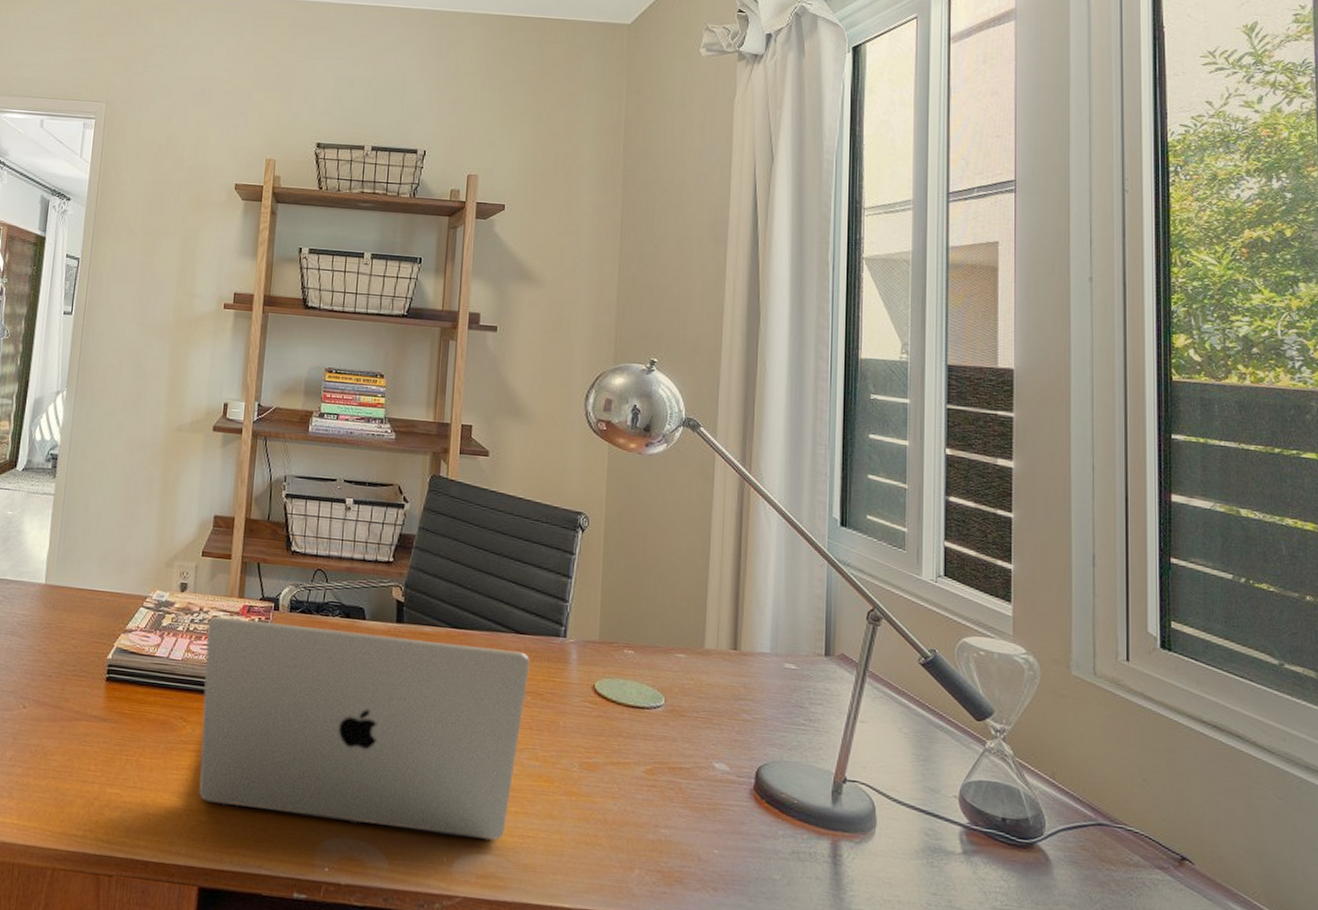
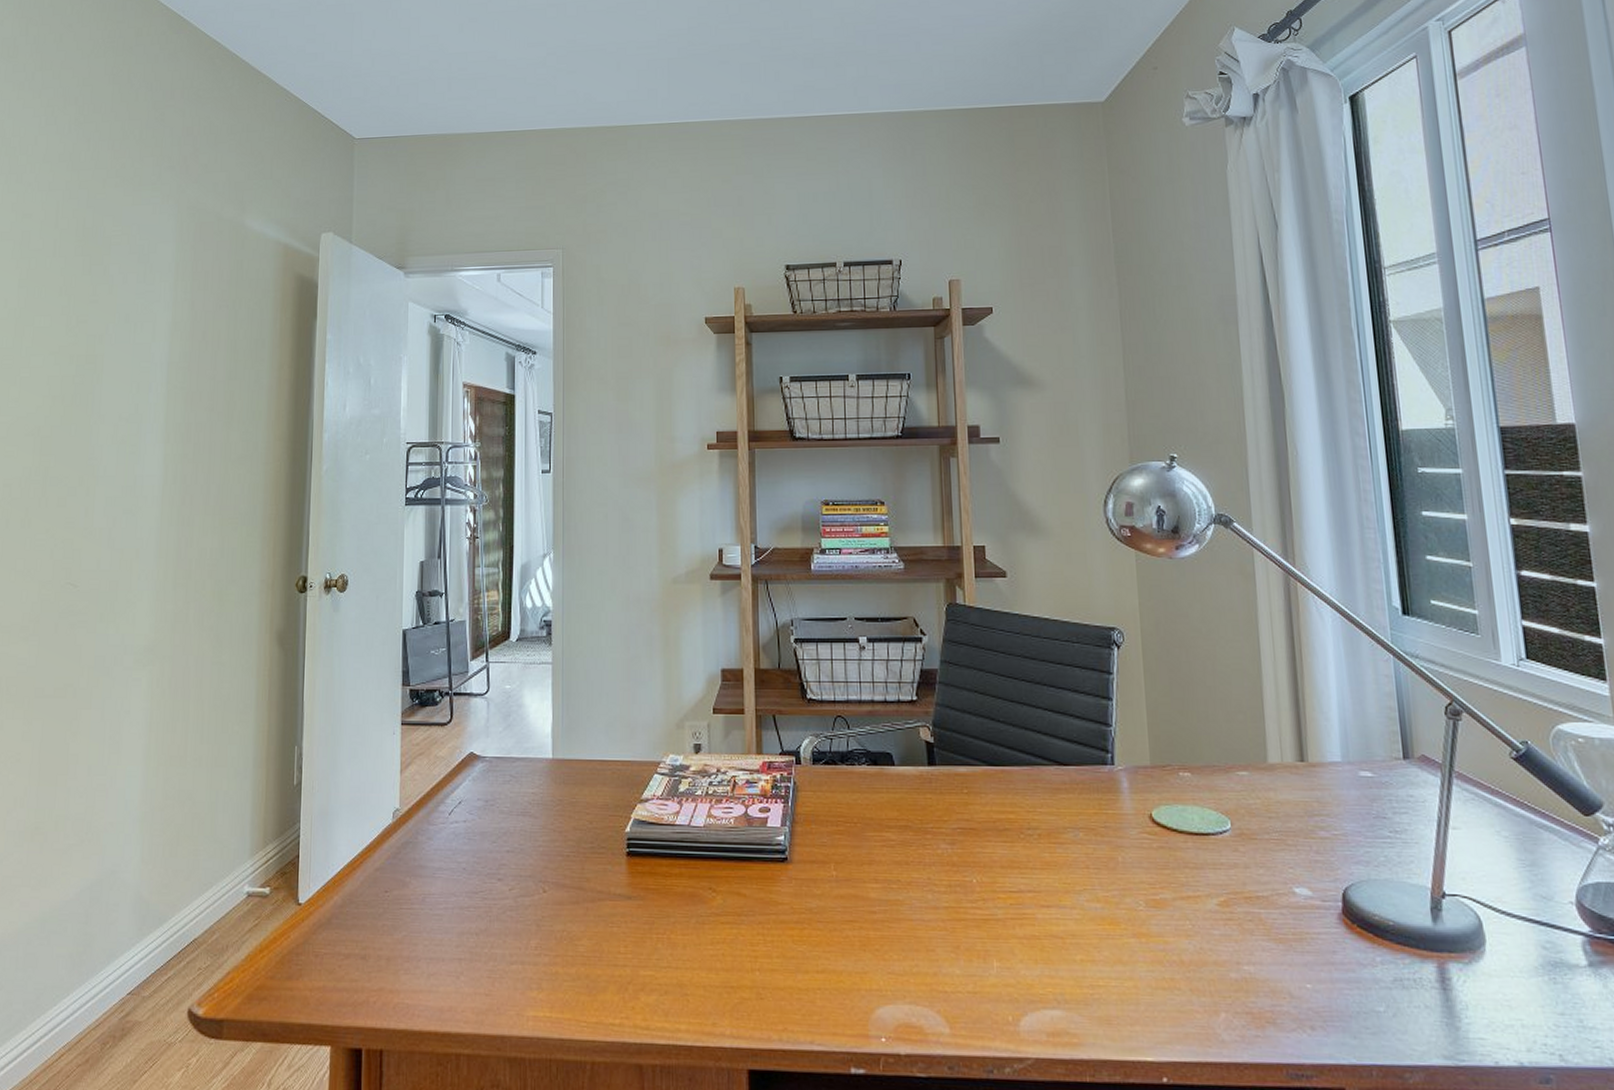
laptop: present [199,616,530,841] -> none [727,776,1079,994]

